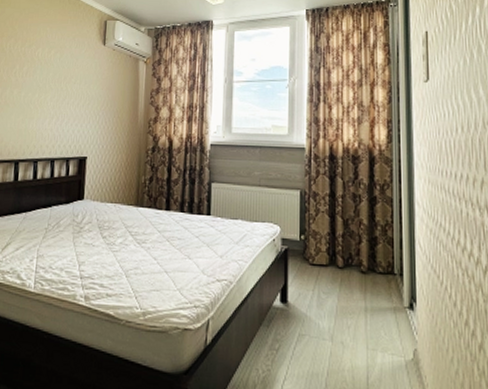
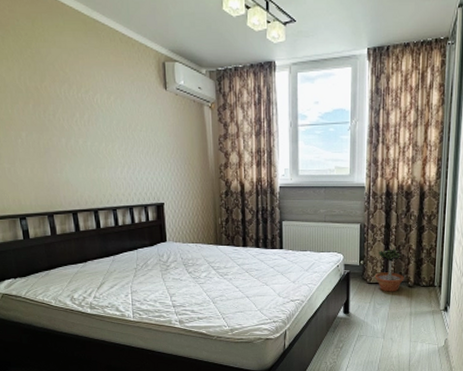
potted tree: none [318,219,355,278] -> present [374,246,404,292]

